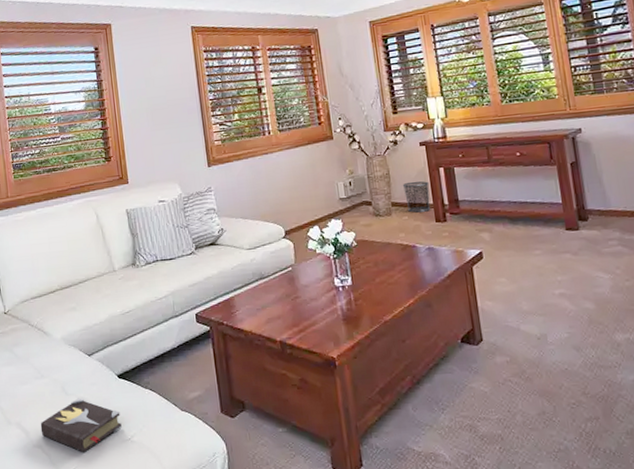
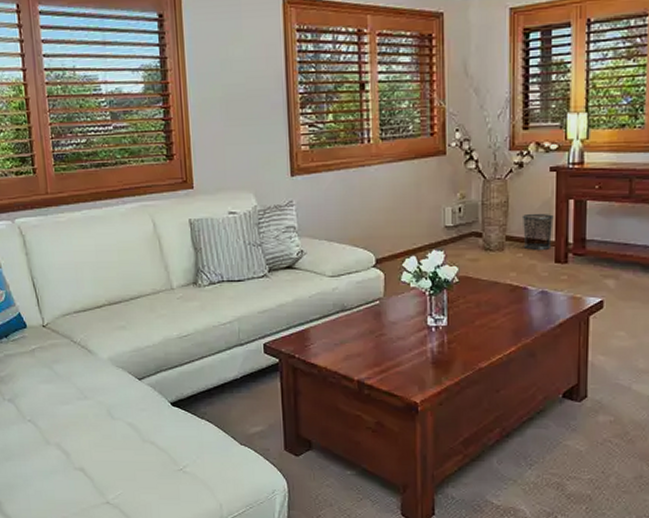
hardback book: present [40,398,122,453] -> none [82,423,173,480]

